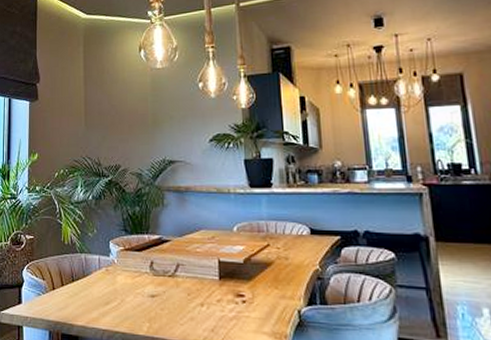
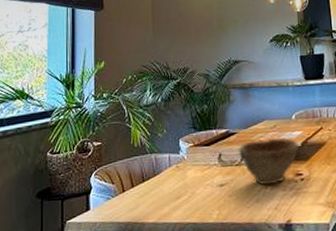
bowl: none [172,251,241,303] -> present [239,137,299,186]

